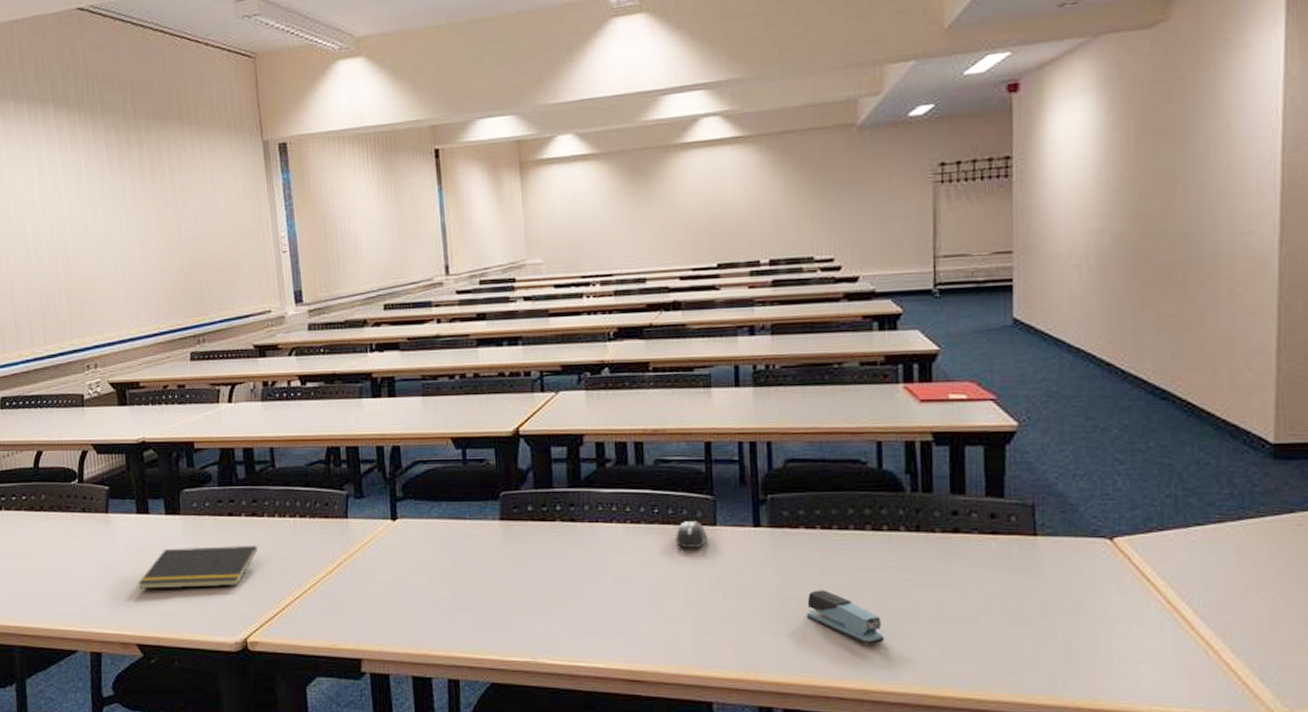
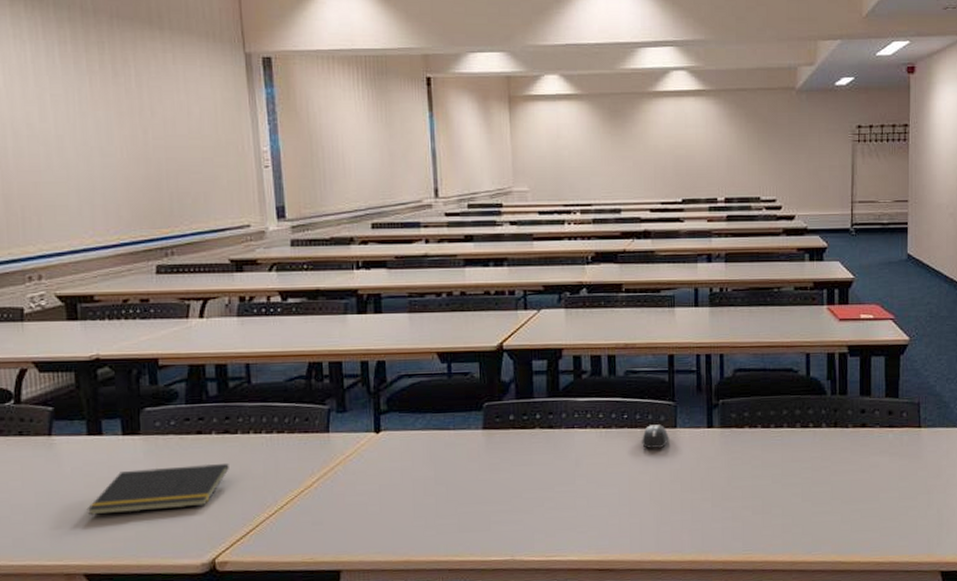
stapler: present [807,590,885,645] -> none [749,479,809,524]

